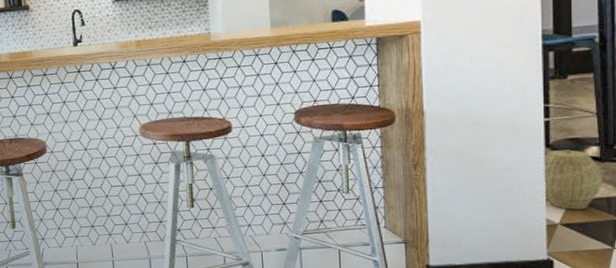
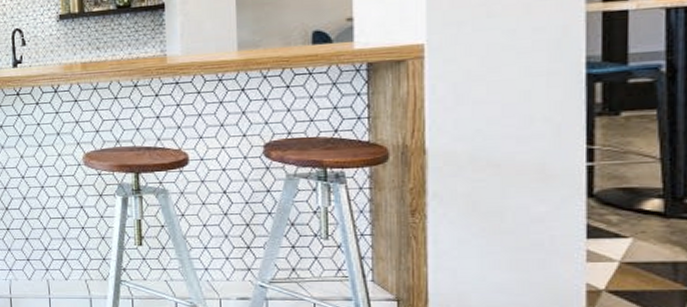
woven basket: present [543,149,603,210] -> none [583,201,668,274]

